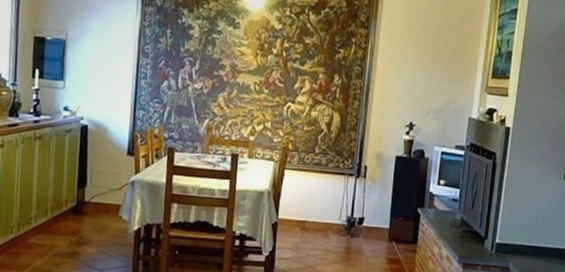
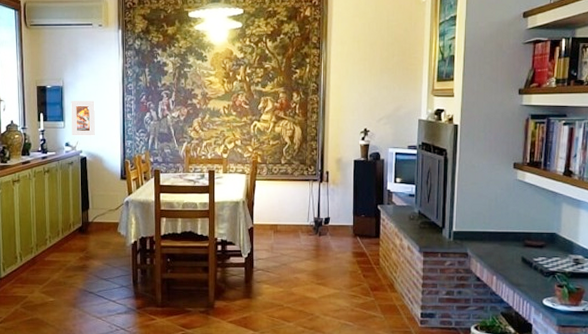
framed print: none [72,58,104,102] -> present [71,101,96,136]

